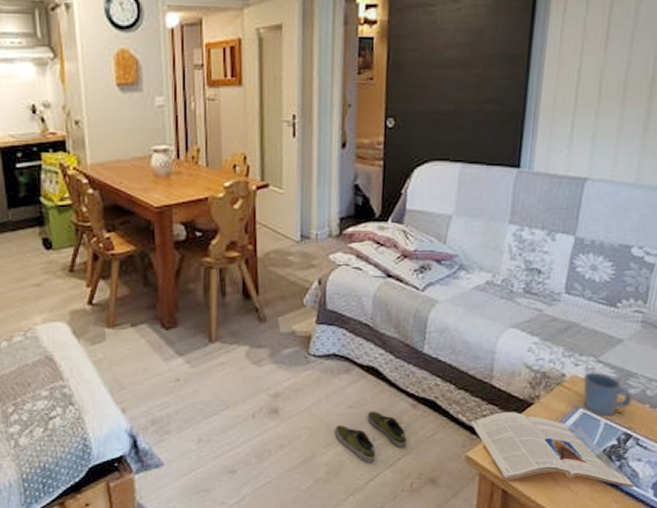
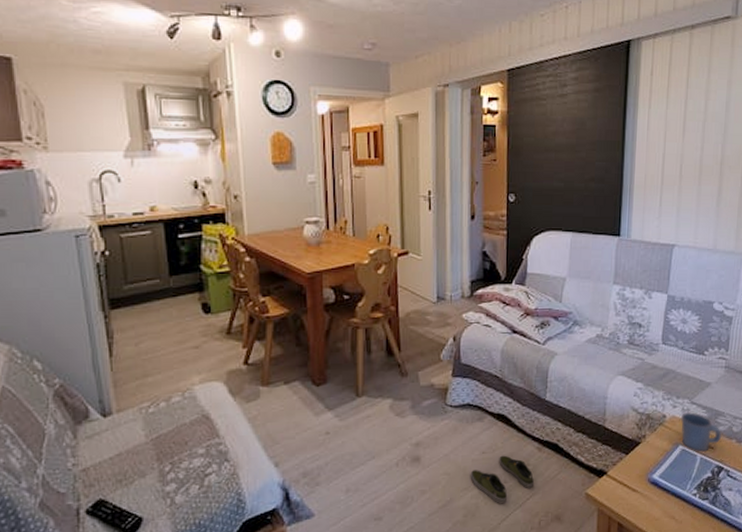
magazine: present [470,412,635,488] -> none [588,451,728,516]

